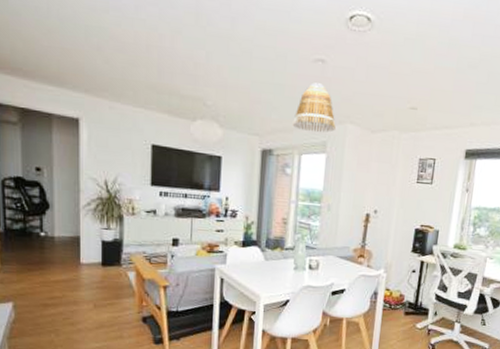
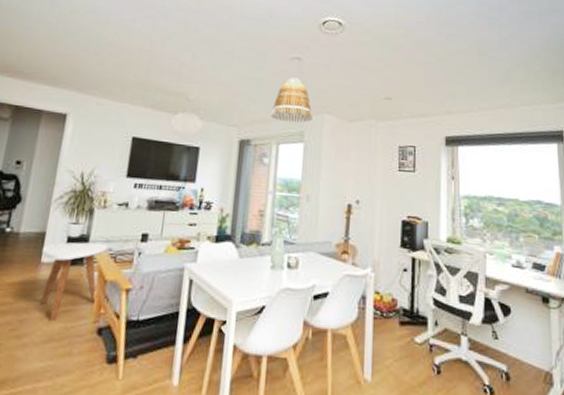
side table: none [79,245,141,313] -> present [39,242,108,322]

